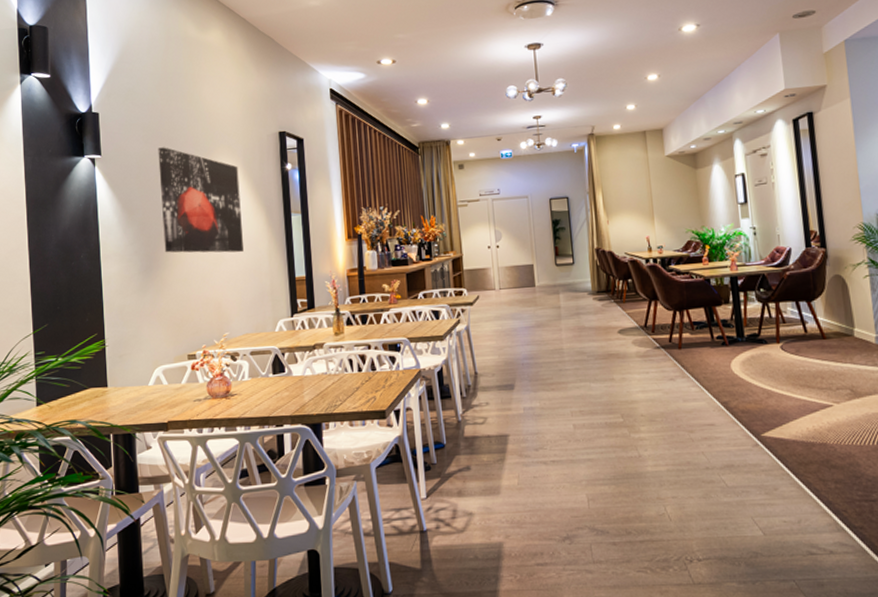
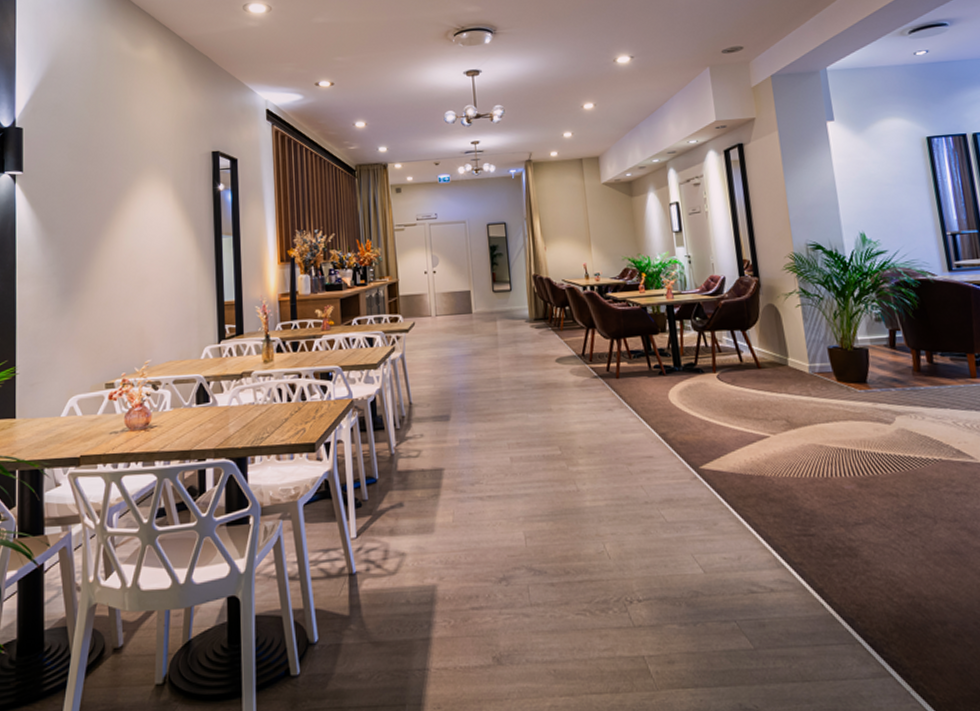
wall art: present [158,147,243,253] -> none [84,164,170,276]

